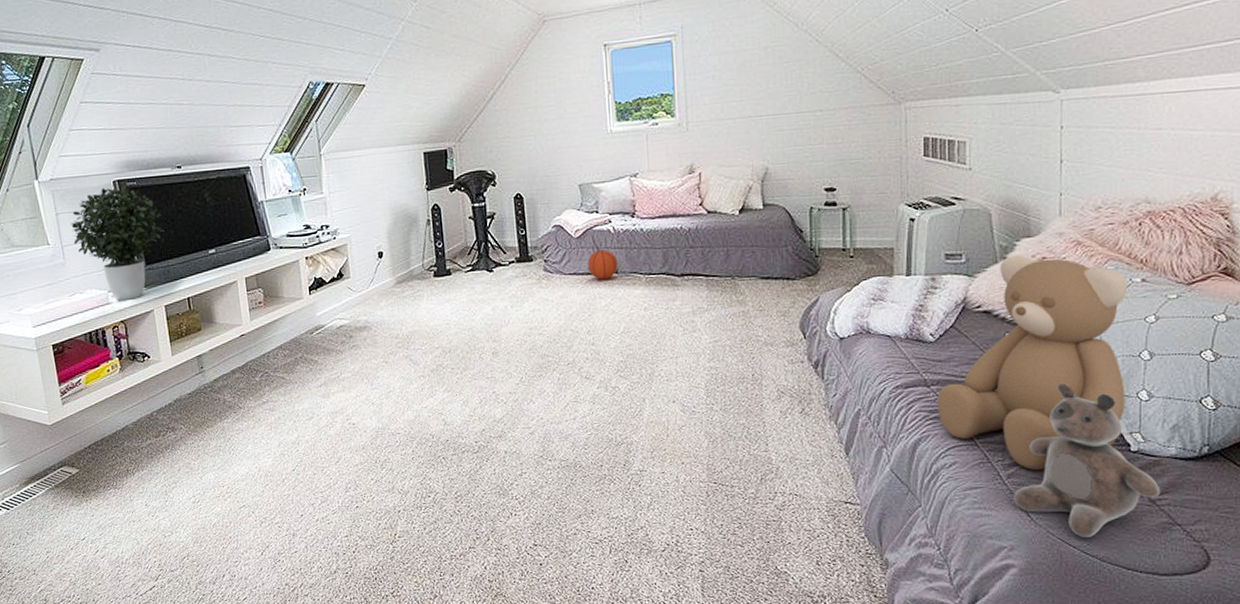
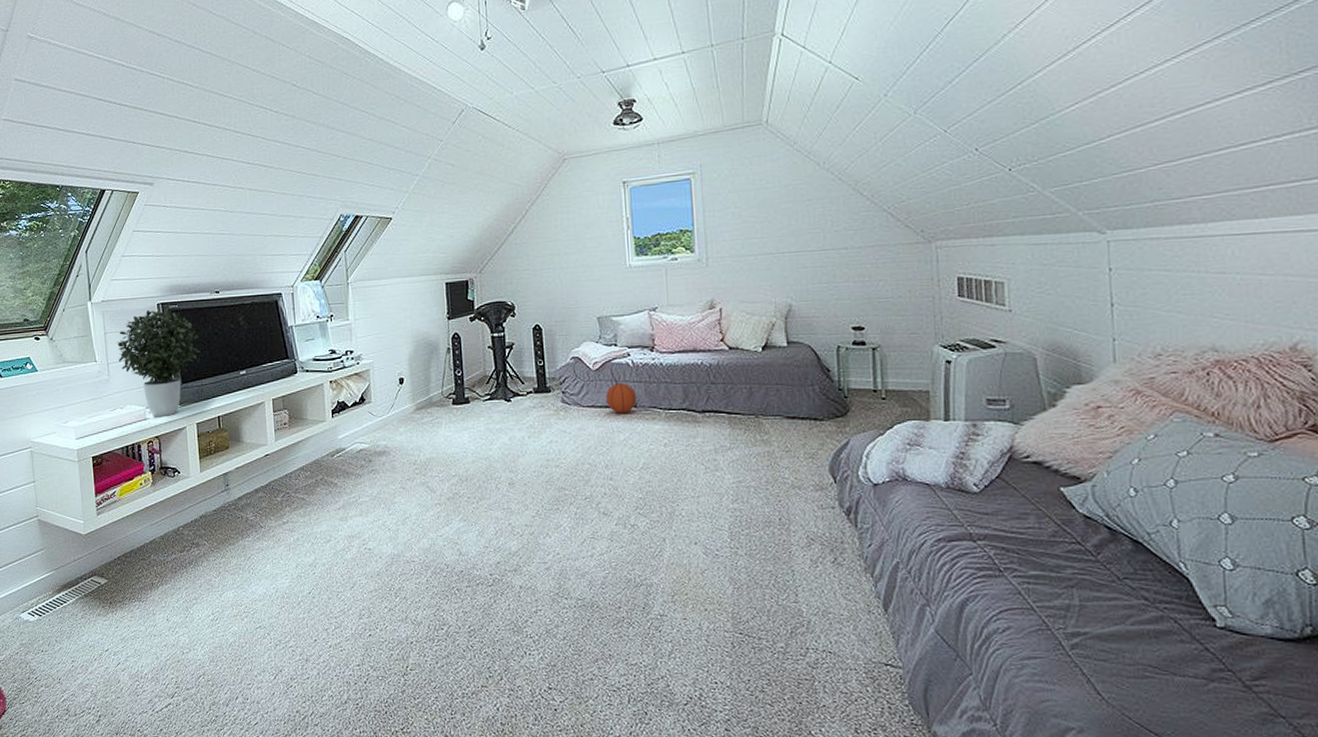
teddy bear: present [937,255,1128,471] -> none [985,403,1206,643]
stuffed animal: present [1014,382,1161,537] -> none [1079,544,1257,724]

